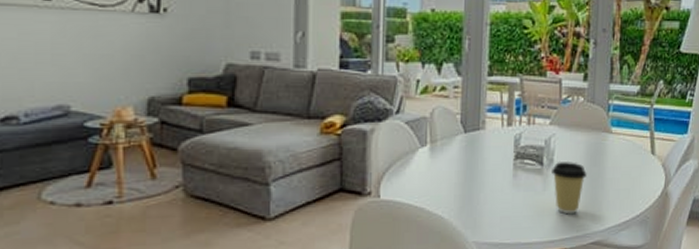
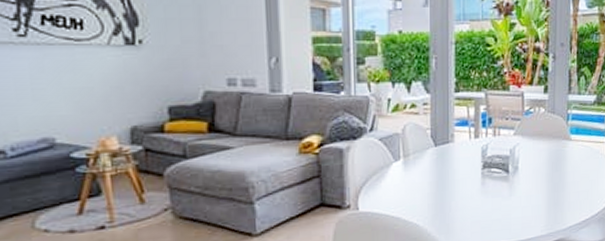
coffee cup: present [550,162,587,215] -> none [516,168,549,217]

